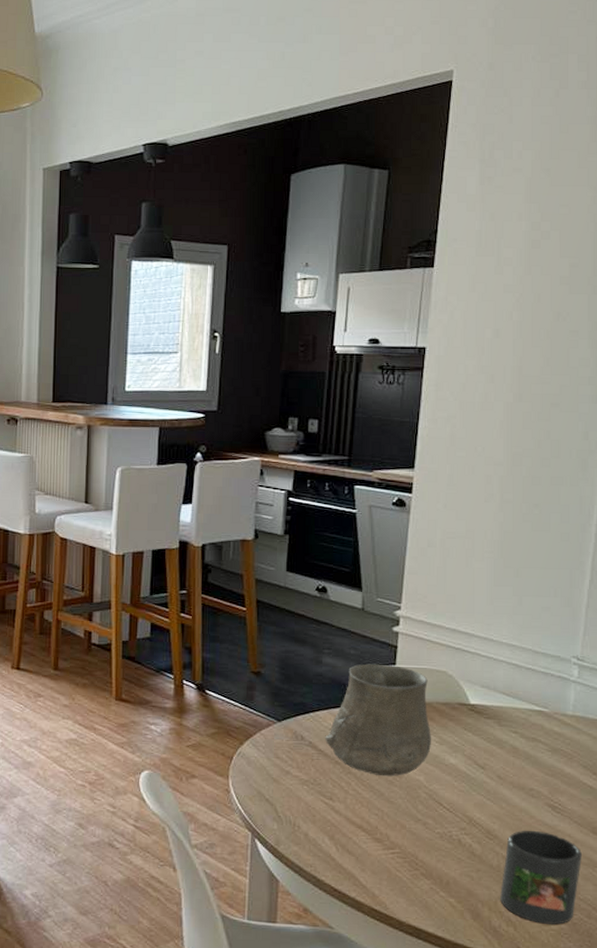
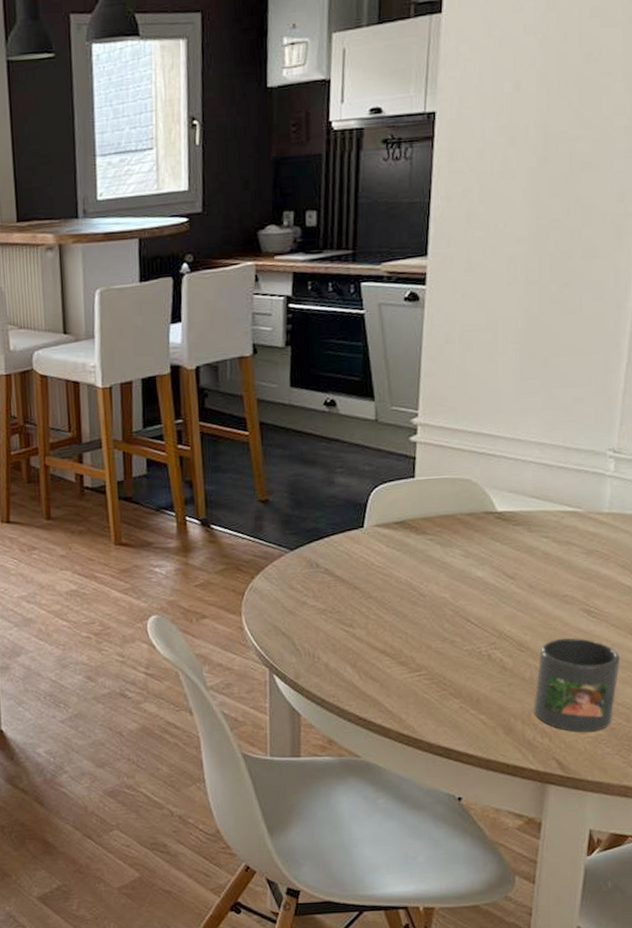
ceramic cup: present [325,663,432,777] -> none [342,478,457,597]

